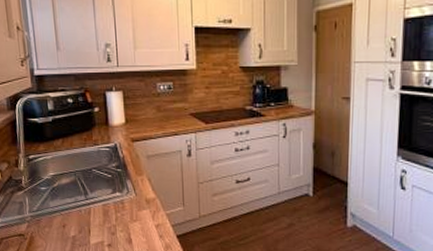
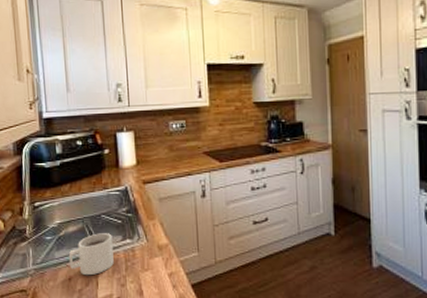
mug: none [62,186,105,224] -> present [68,233,114,276]

